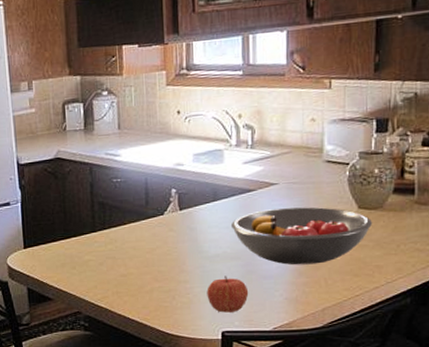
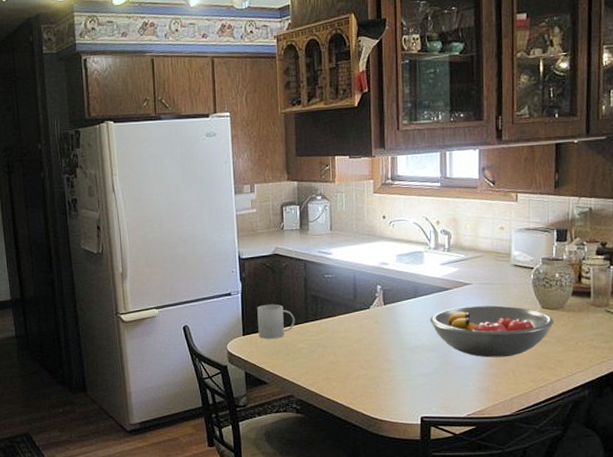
mug: none [39,213,81,252] -> present [257,304,295,339]
apple: present [206,275,249,313] -> none [407,365,445,400]

